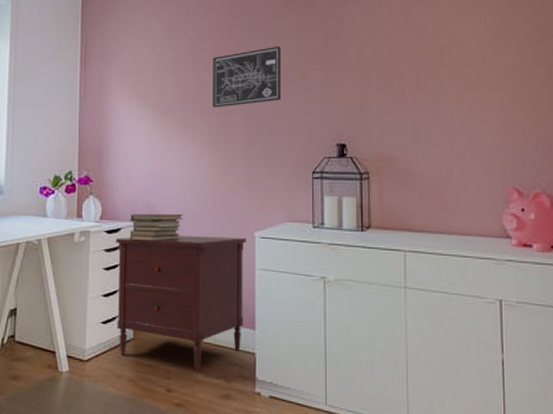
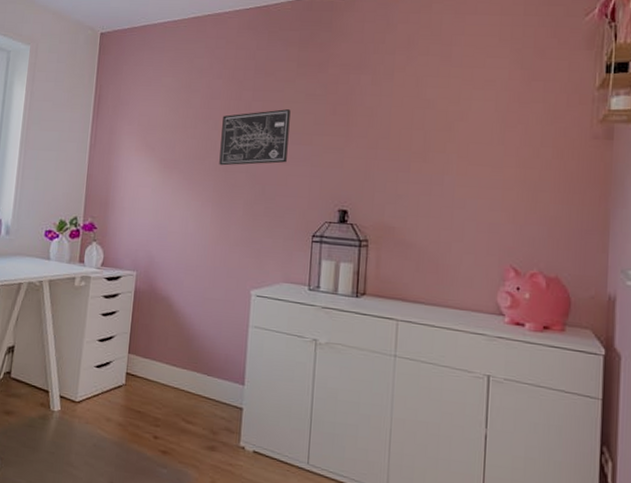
dresser: present [115,235,247,370] -> none [110,285,243,420]
book stack: present [129,214,183,241] -> none [128,263,183,292]

